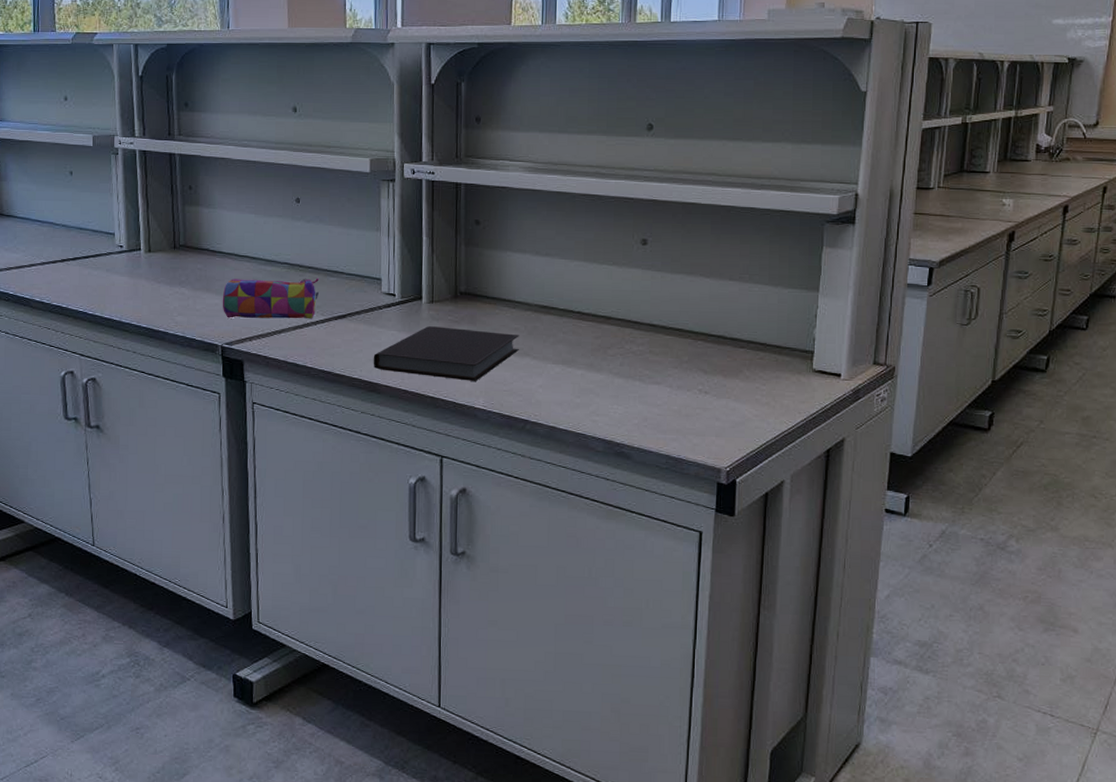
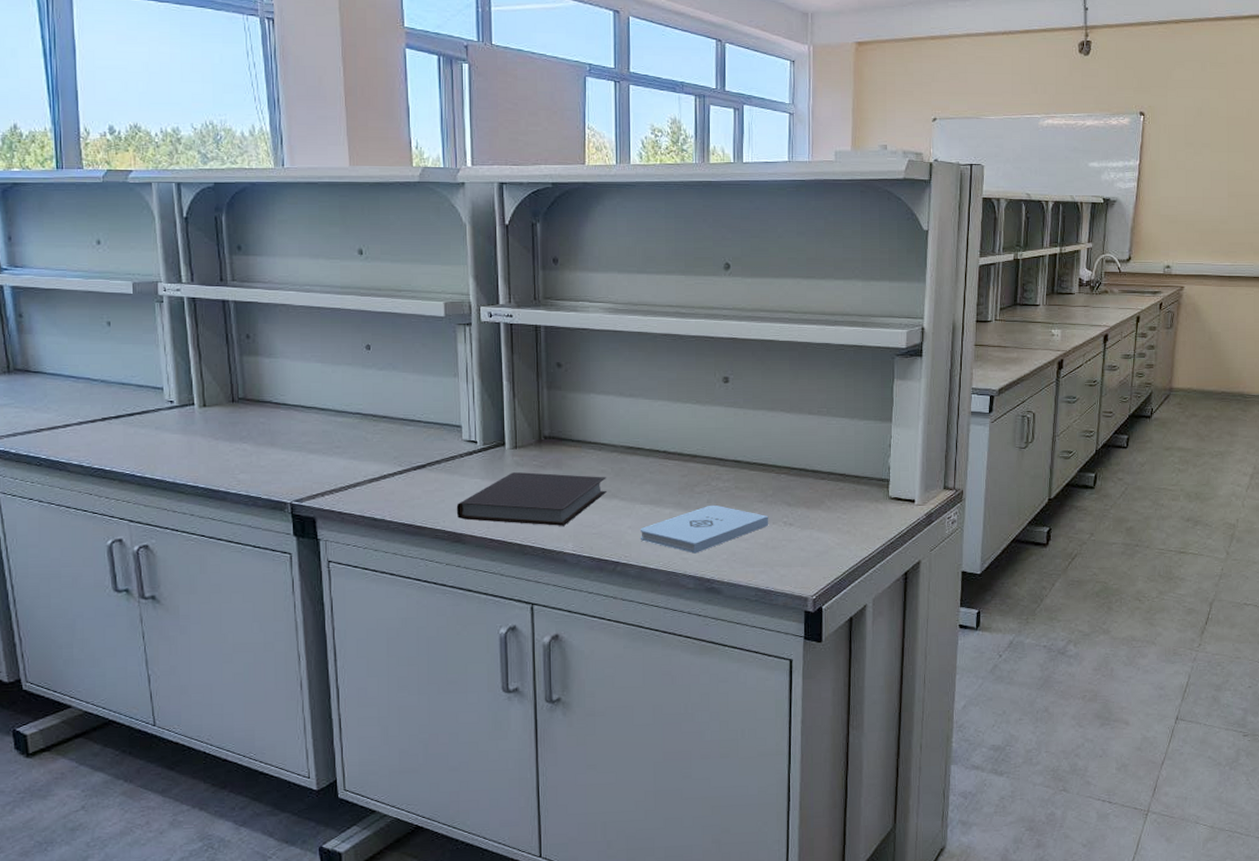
pencil case: present [222,277,319,319] -> none [289,427,395,474]
notepad: none [550,368,684,417] -> present [640,504,769,554]

